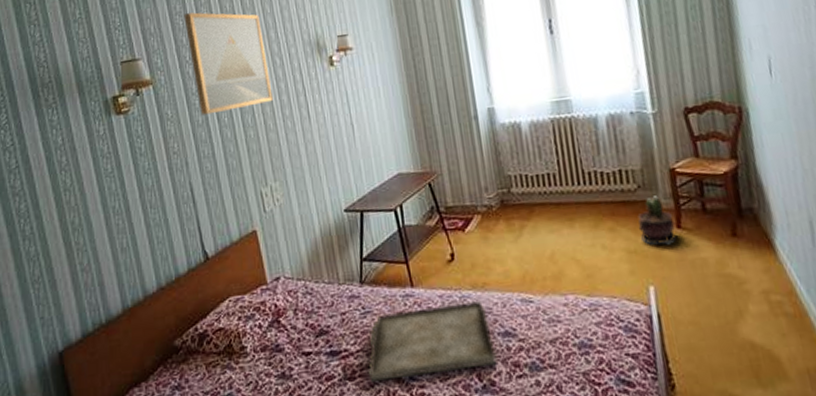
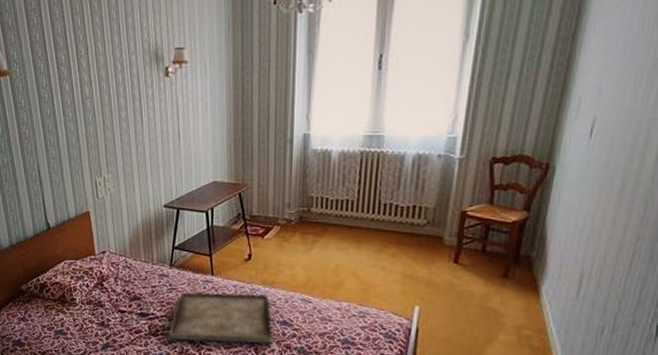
wall art: present [184,12,273,116] -> none [38,10,112,108]
potted cactus: present [638,196,676,245] -> none [418,232,453,275]

